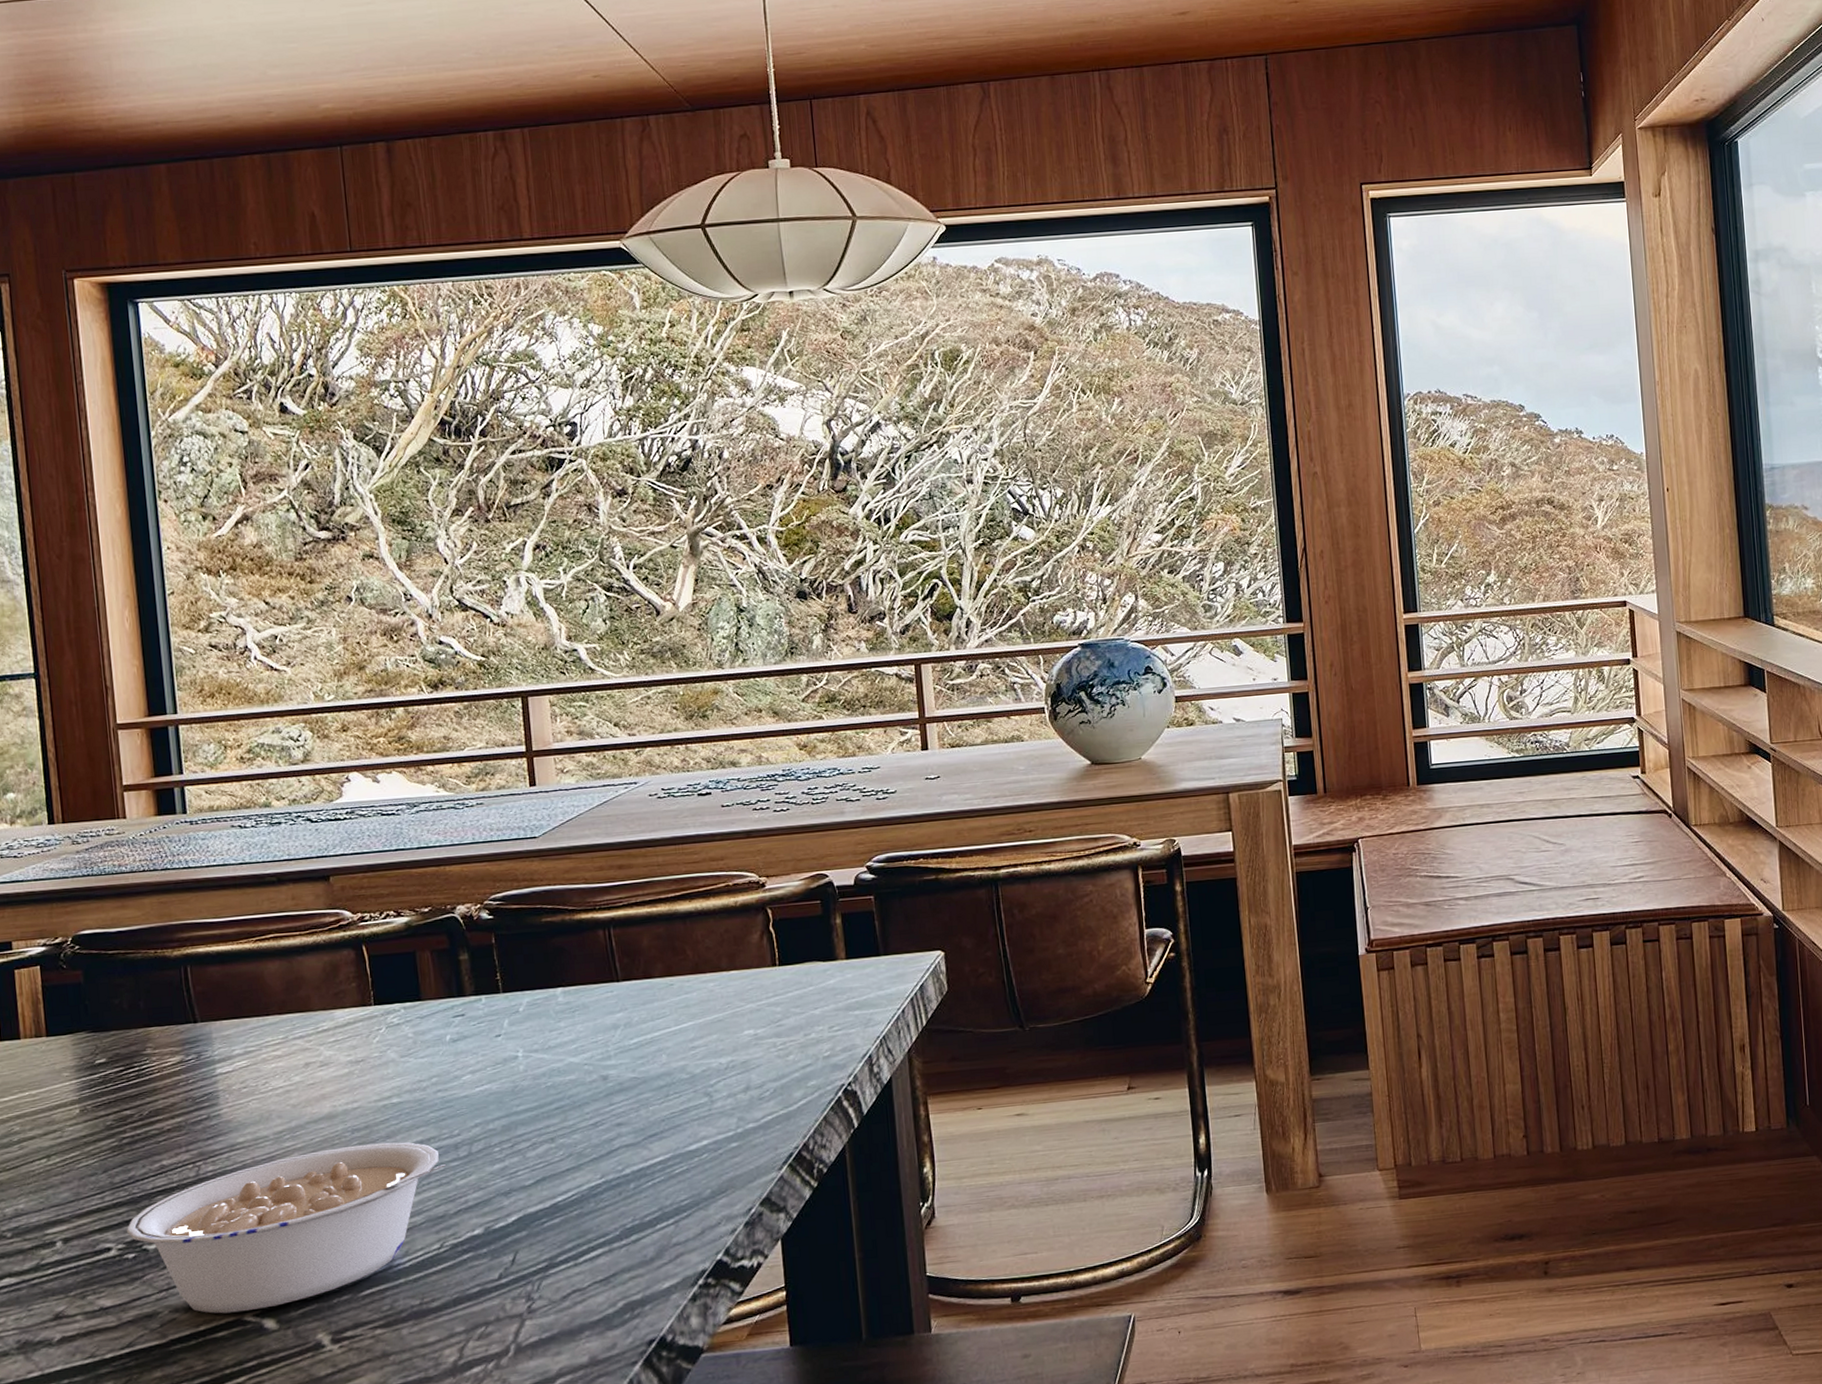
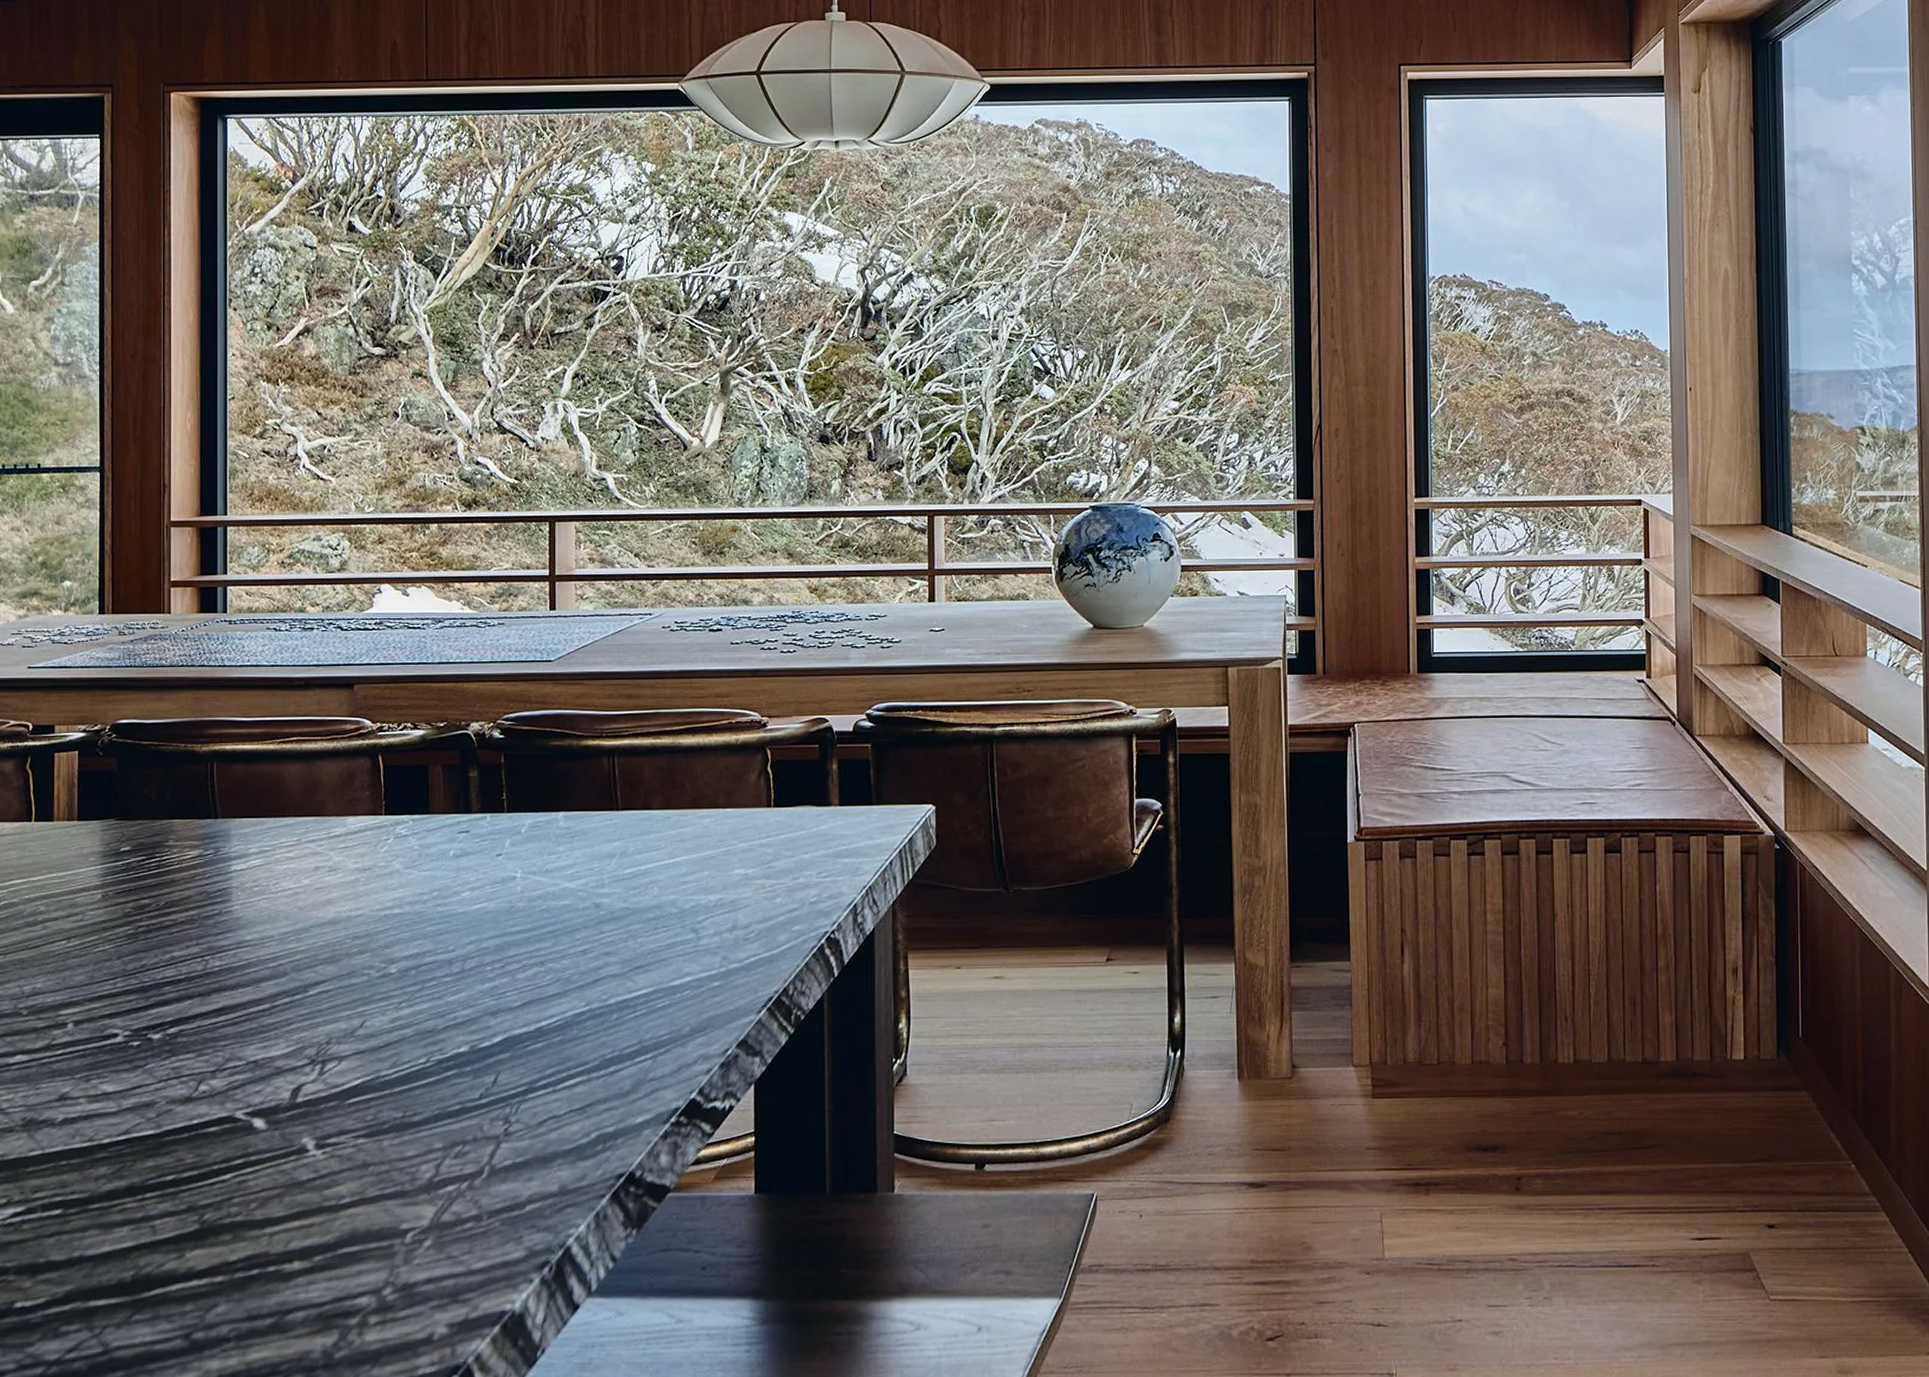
legume: present [126,1142,446,1314] -> none [133,952,438,1109]

